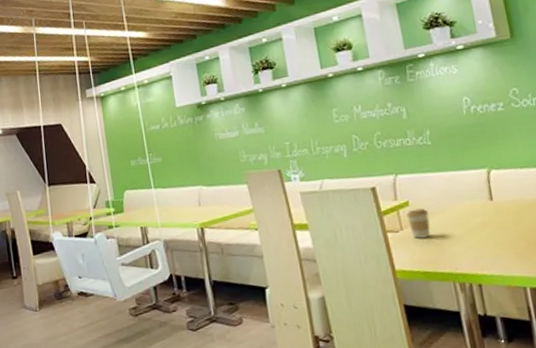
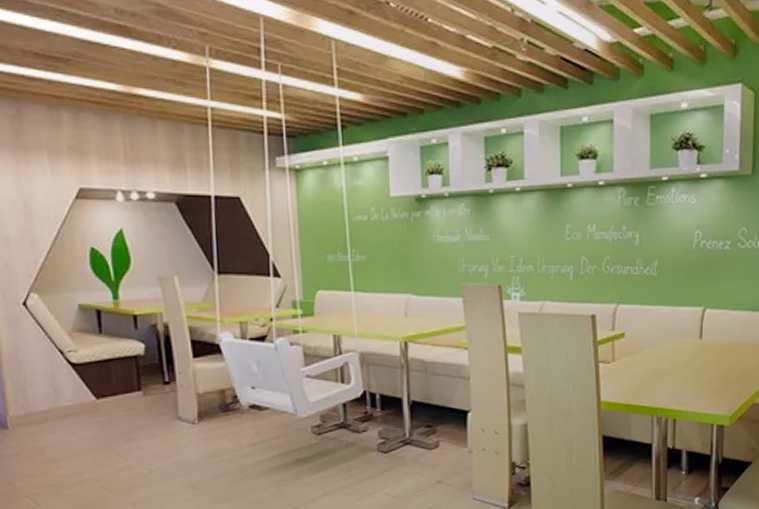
coffee cup: present [406,208,430,239] -> none [620,341,641,371]

